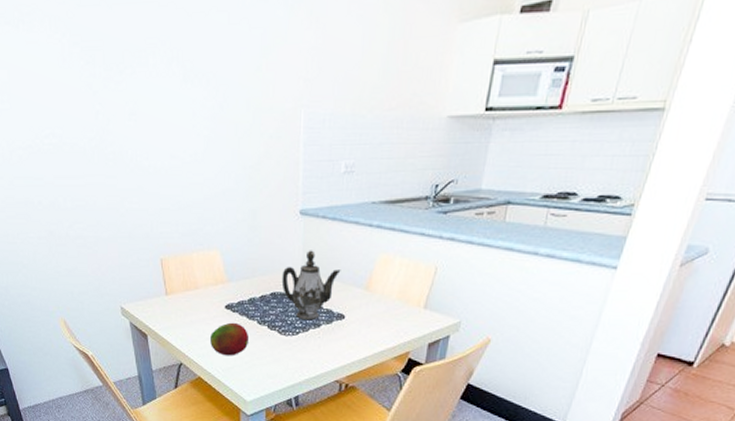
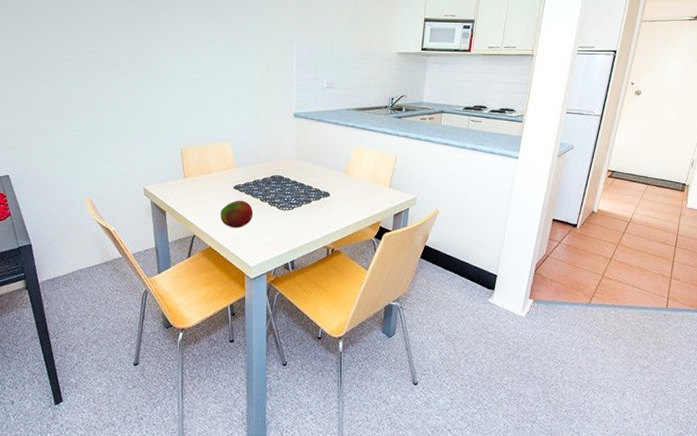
teapot: present [281,250,341,321] -> none [280,143,326,198]

